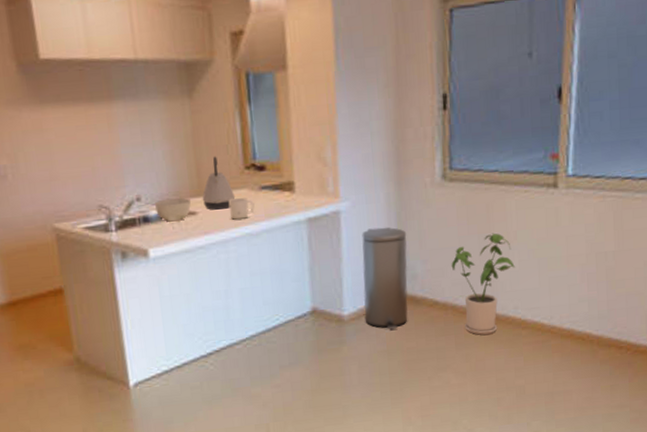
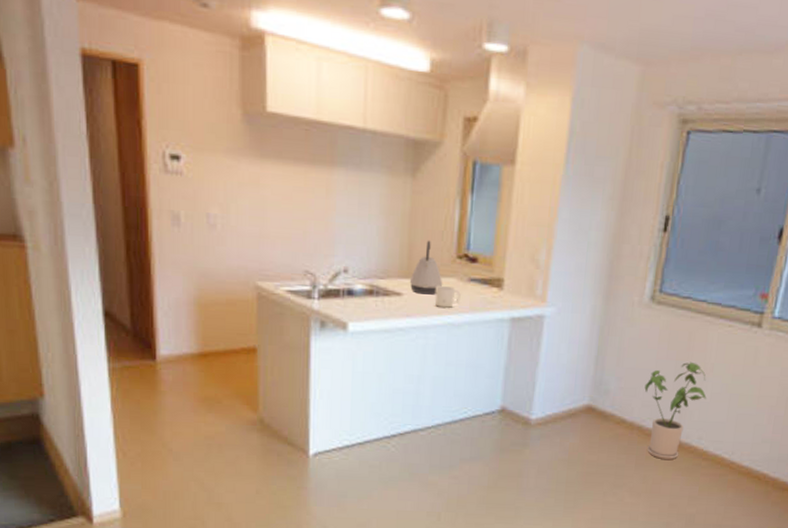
bowl: present [154,198,191,222] -> none [360,276,398,300]
pedal bin: present [362,227,408,329] -> none [551,337,607,440]

